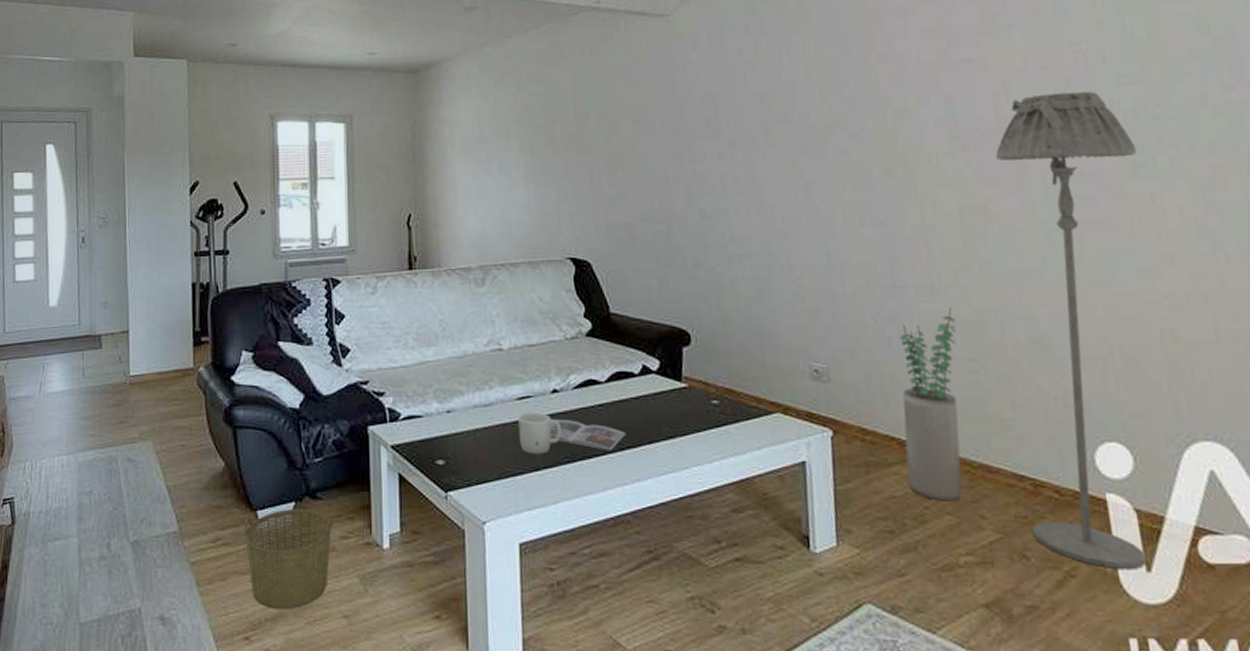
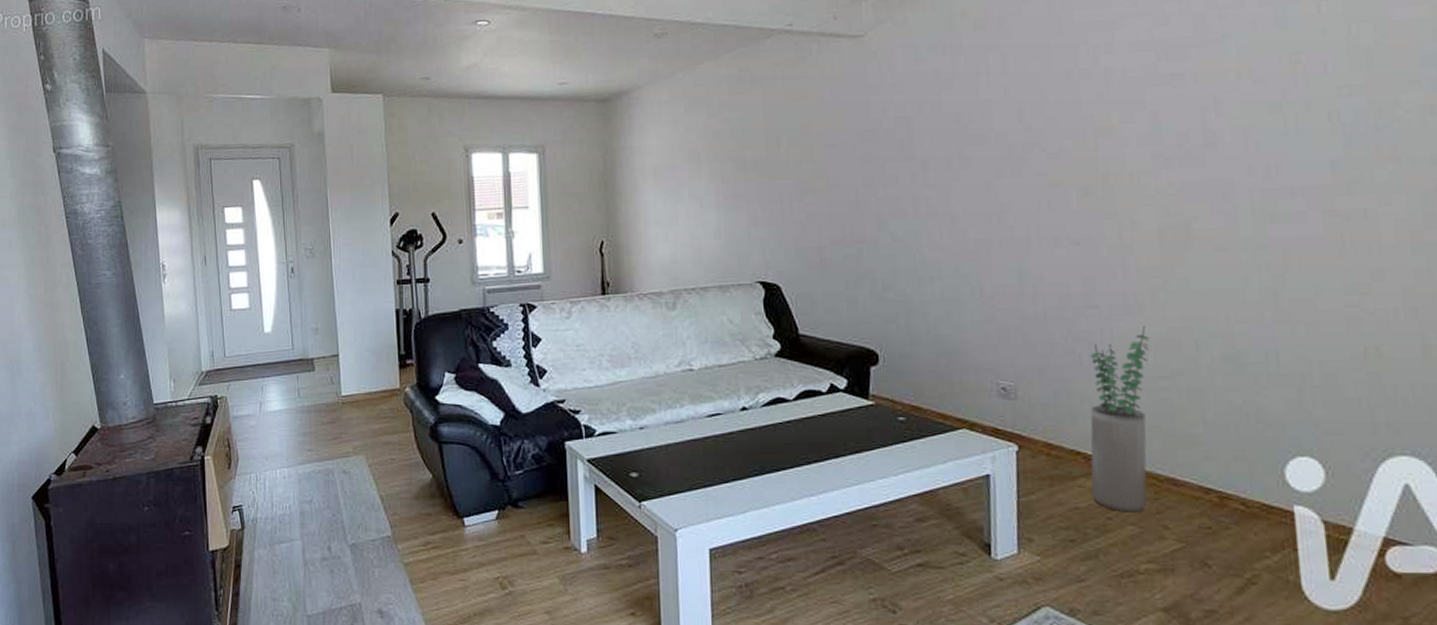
basket: present [244,509,332,610] -> none [452,517,533,606]
mug: present [518,413,561,455] -> none [708,429,750,468]
magazine: present [549,419,627,451] -> none [738,434,814,464]
floor lamp: present [995,91,1148,570] -> none [1200,103,1354,578]

